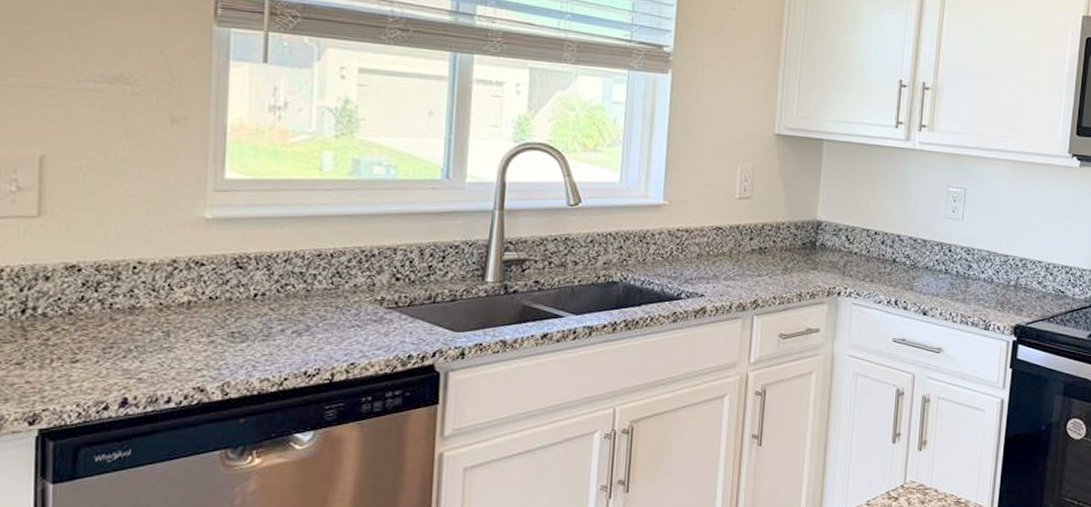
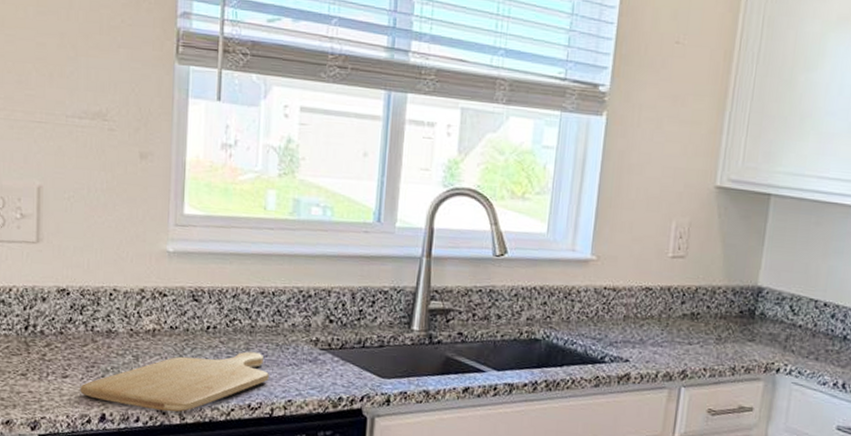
chopping board: none [94,317,328,388] -> present [80,351,269,413]

